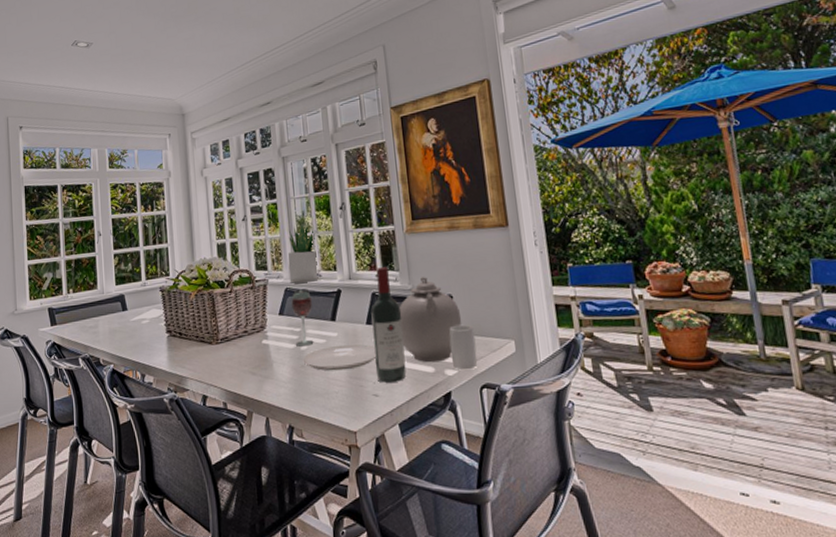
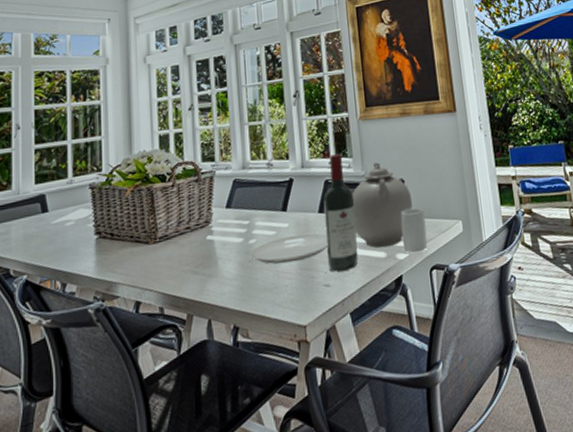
planter: present [287,224,320,284] -> none [237,113,271,174]
wineglass: present [291,289,314,347] -> none [240,179,263,240]

